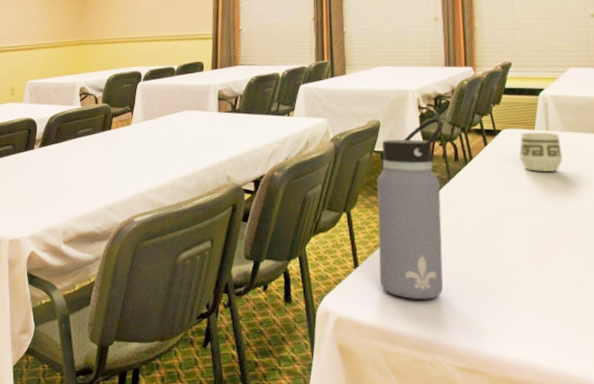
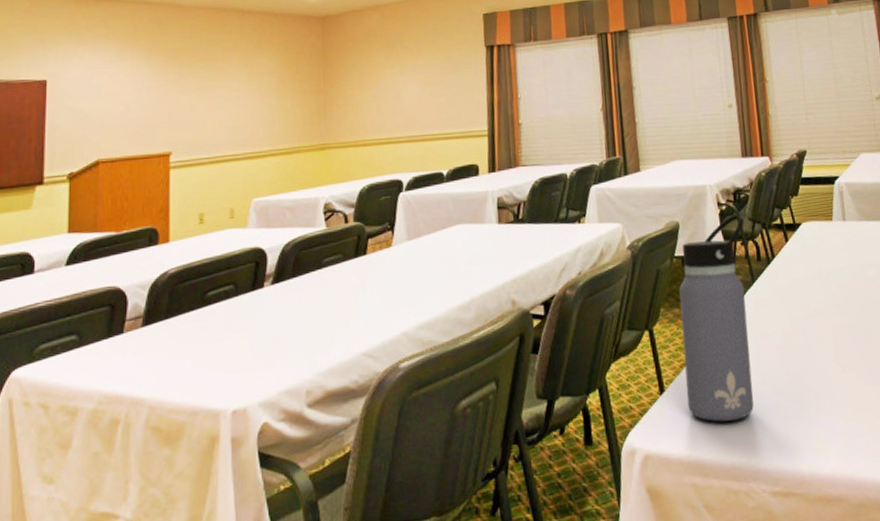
cup: present [519,132,563,171] -> none [819,223,860,266]

